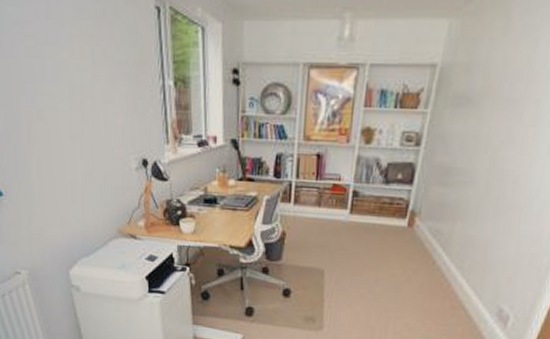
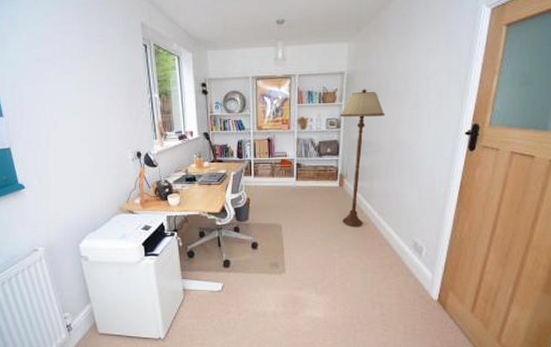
floor lamp: none [405,91,487,283] -> present [340,89,385,227]

